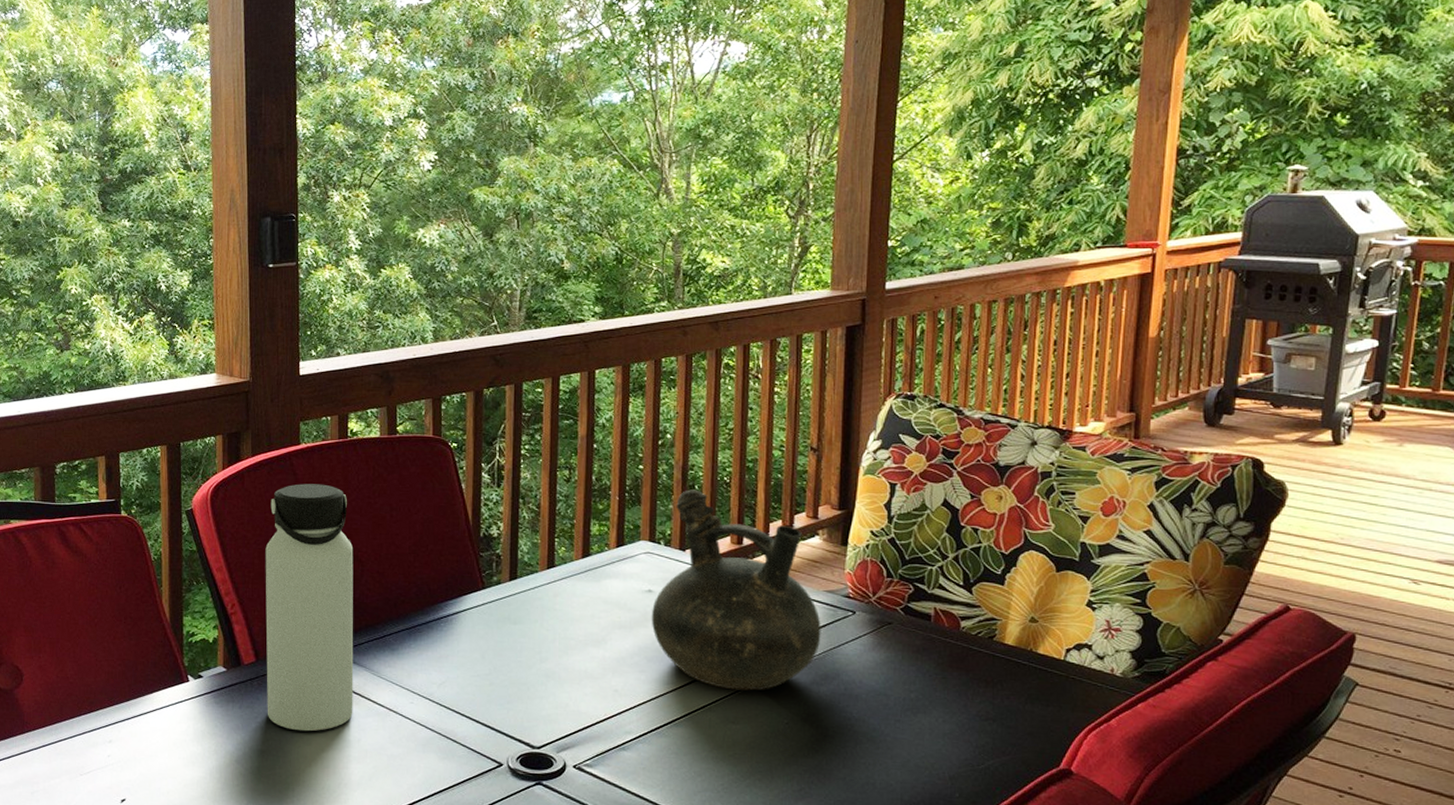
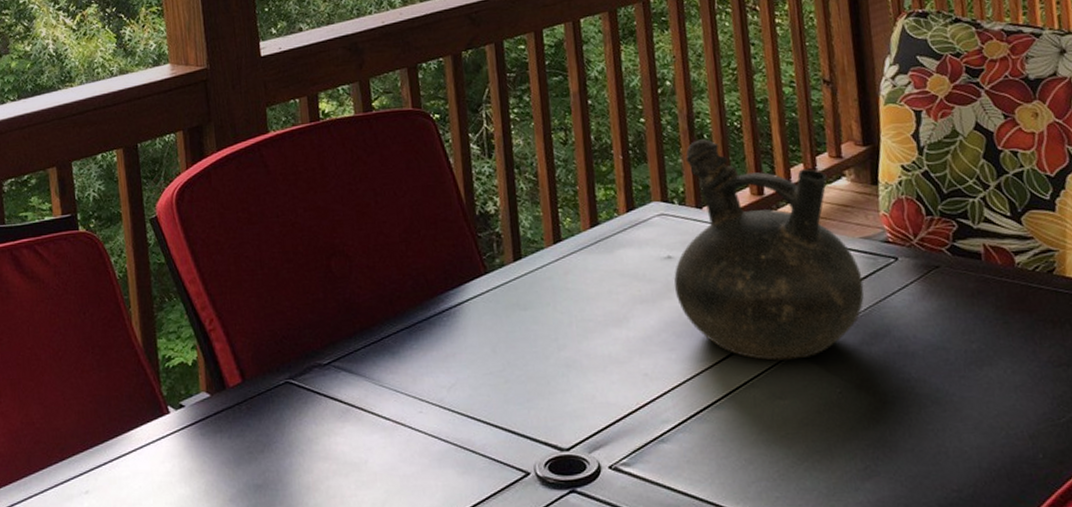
water bottle: present [265,484,354,732] -> none [241,174,356,458]

